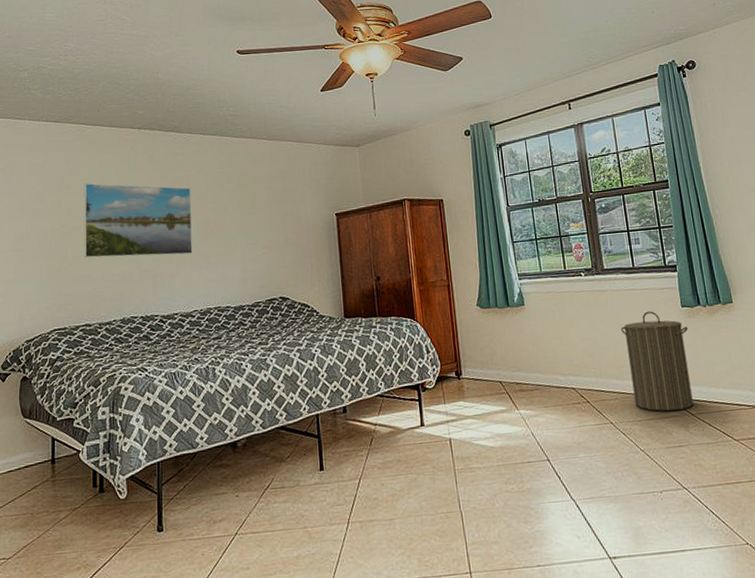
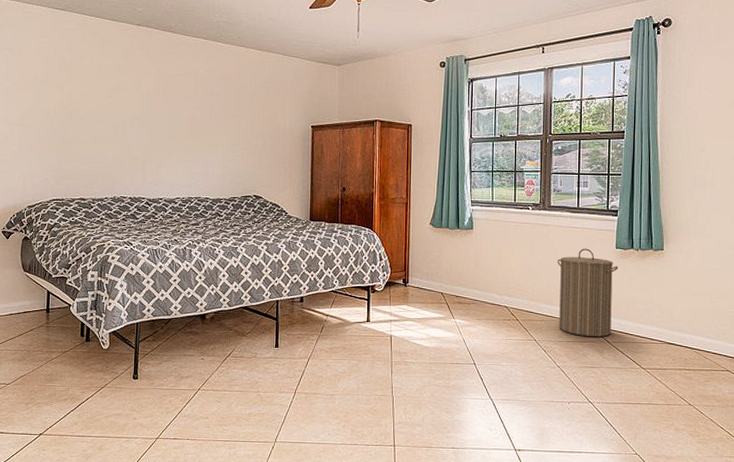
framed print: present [83,183,193,258] -> none [82,71,182,147]

